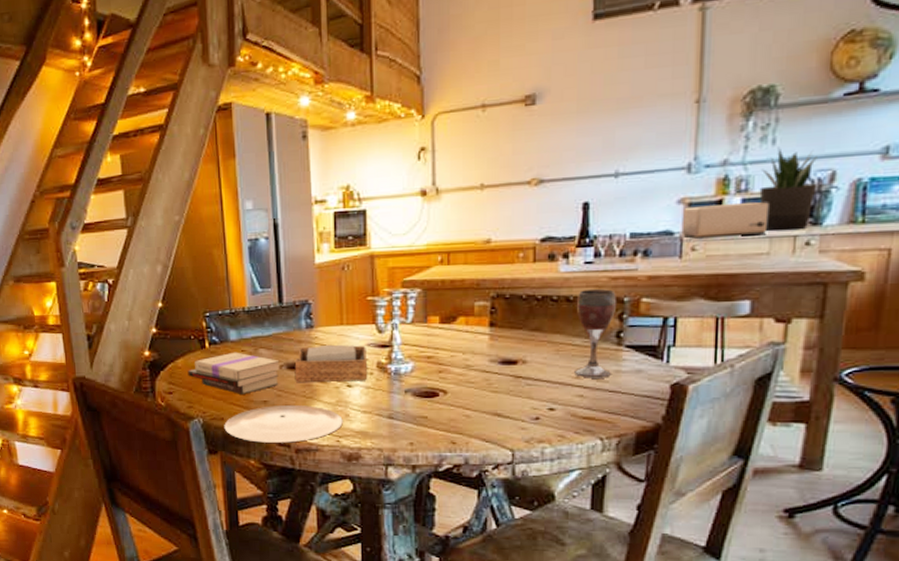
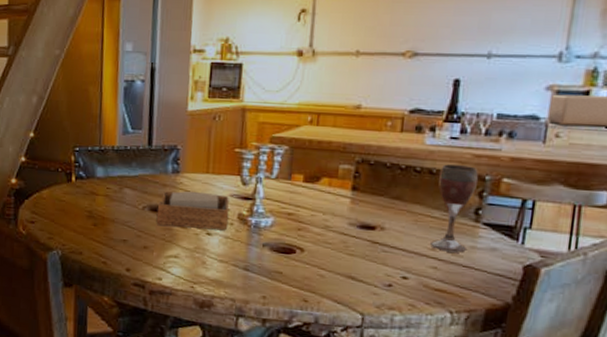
books: present [188,352,280,394] -> none [51,188,143,231]
plate: present [224,405,343,443] -> none [81,245,199,284]

